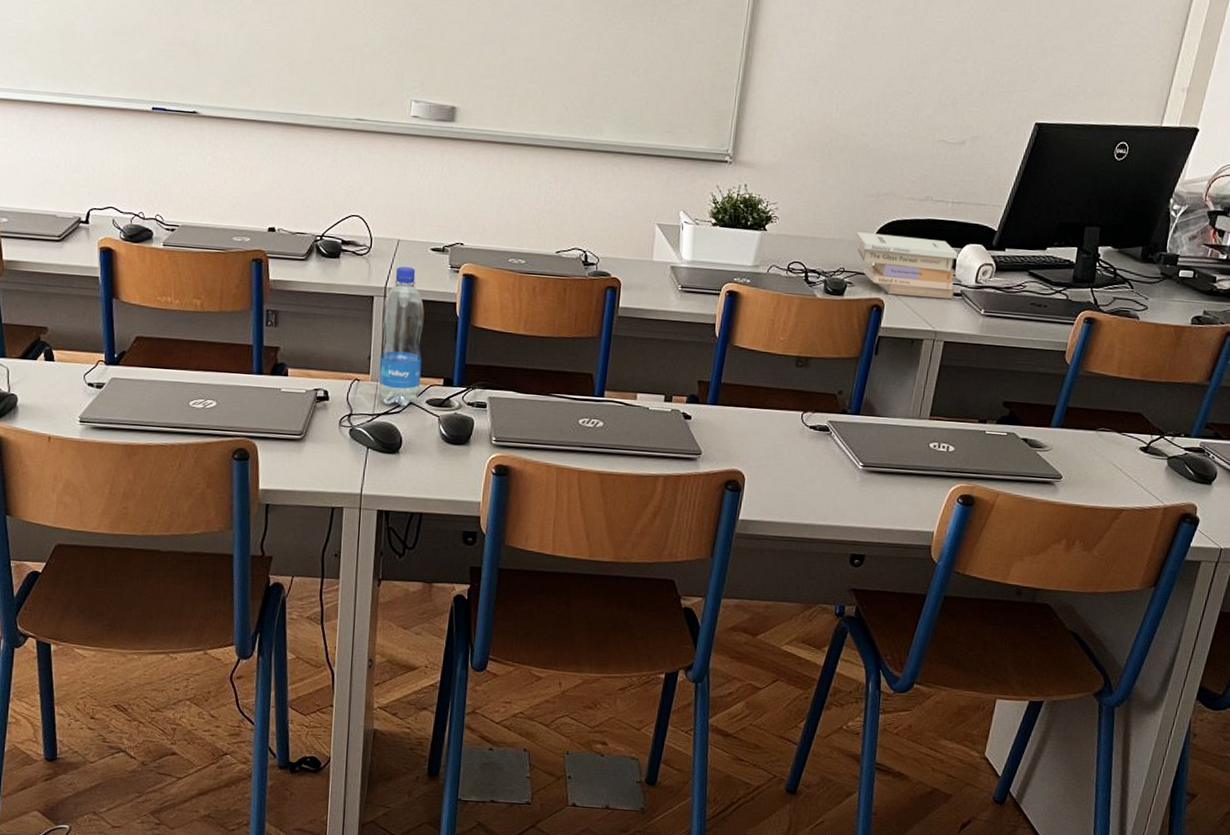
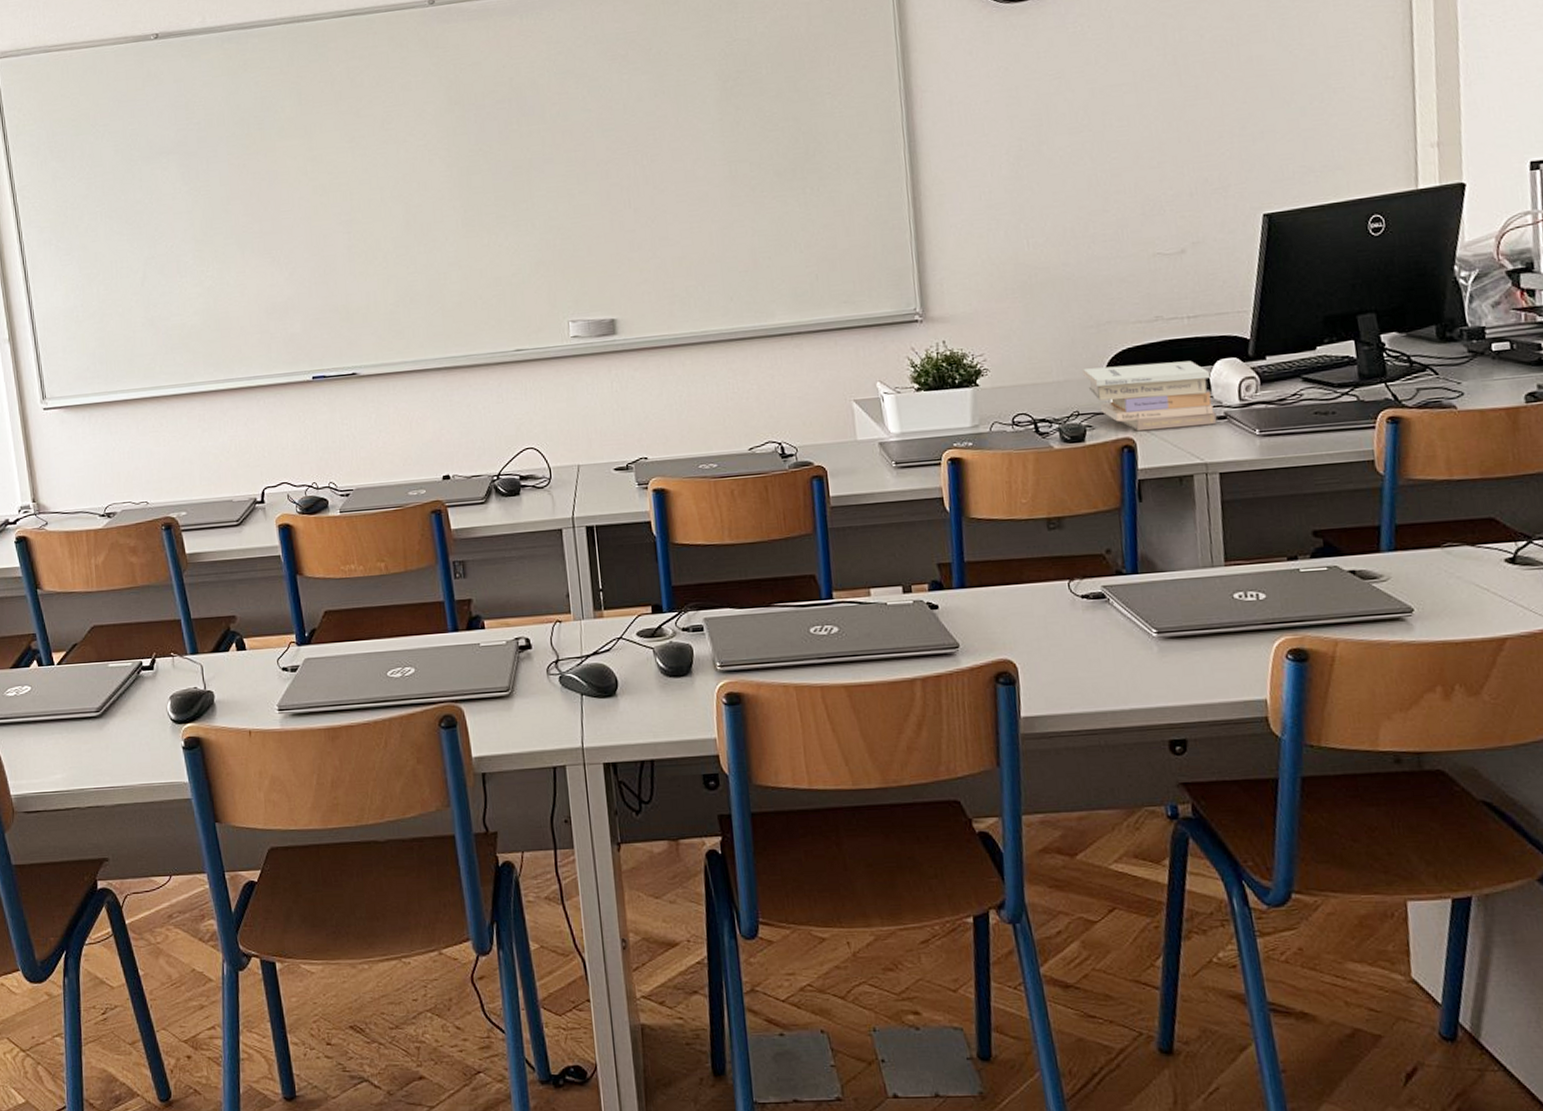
bottle: present [378,266,425,408] -> none [573,492,628,645]

